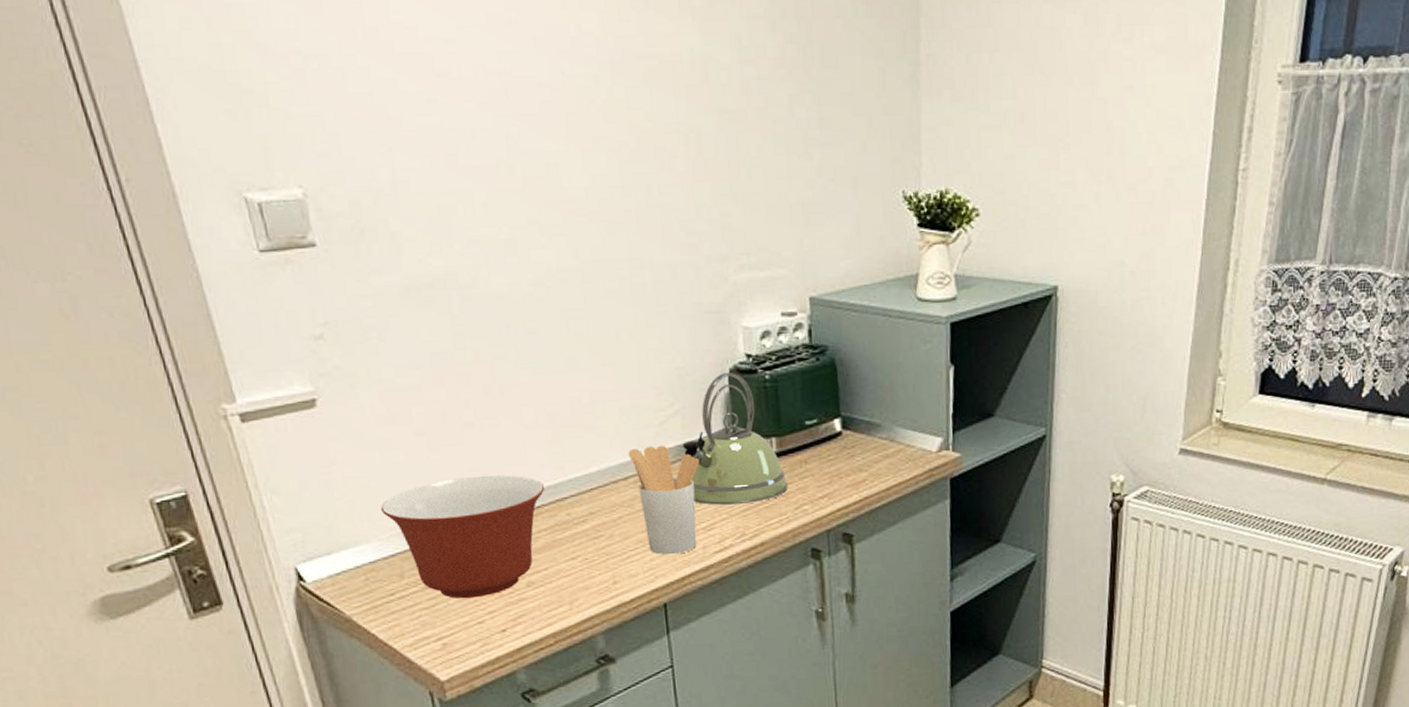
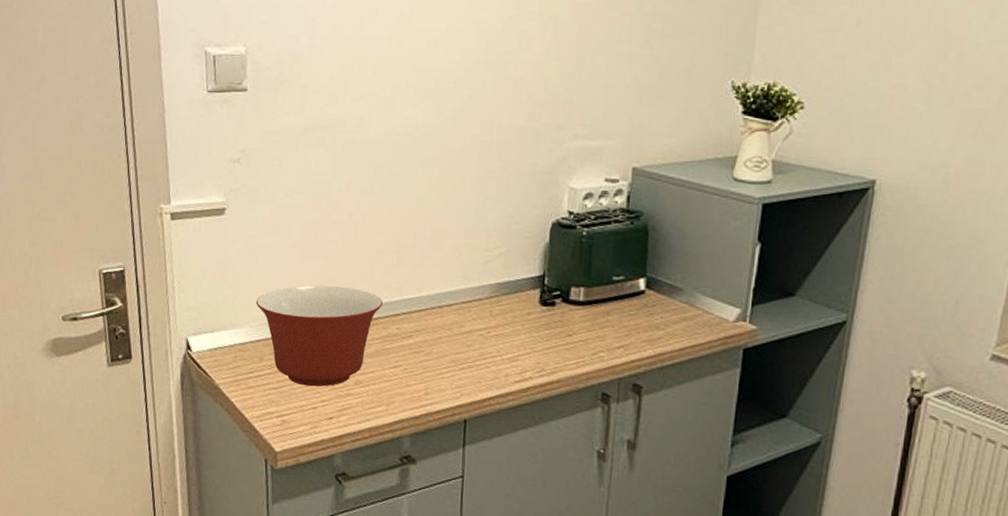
utensil holder: present [628,445,699,555] -> none [455,280,514,378]
kettle: present [682,373,789,506] -> none [501,225,589,343]

